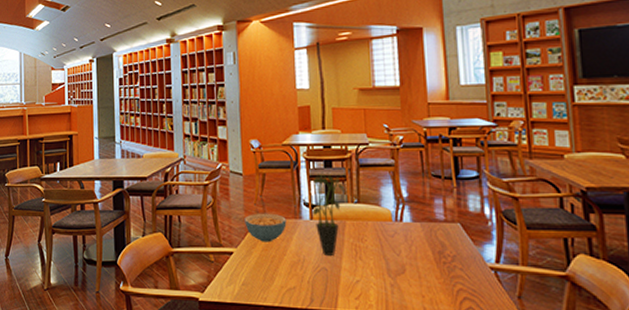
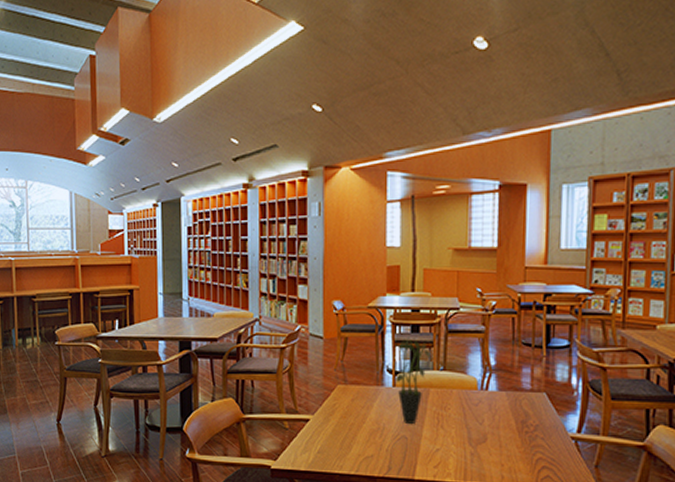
cereal bowl: present [244,213,287,242] -> none [323,379,368,410]

